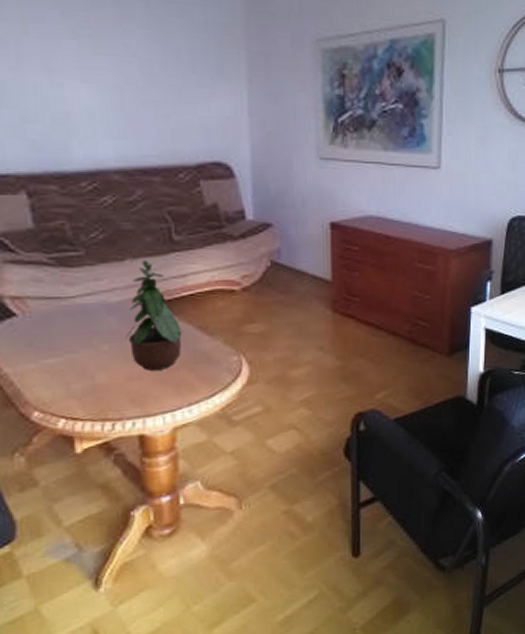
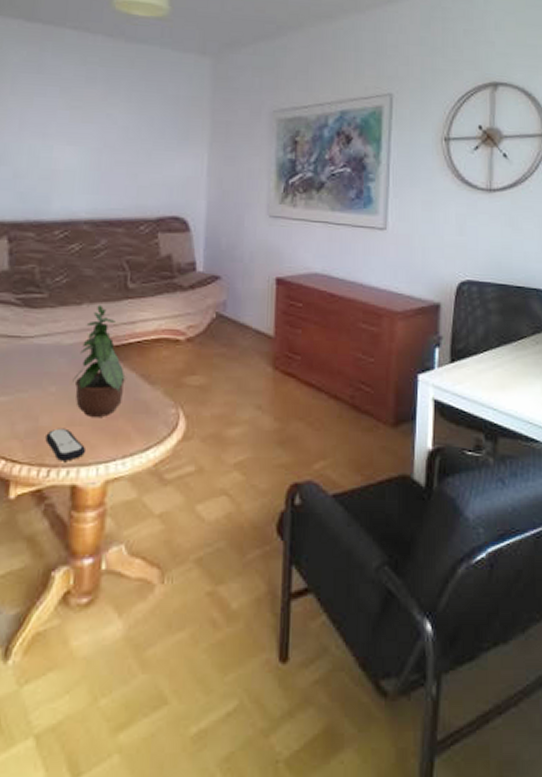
remote control: none [105,383,149,414] -> present [45,428,85,461]

